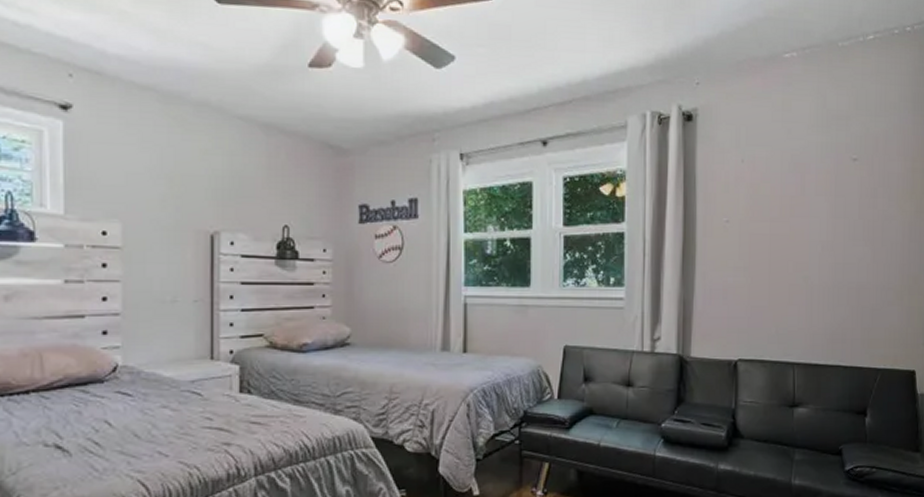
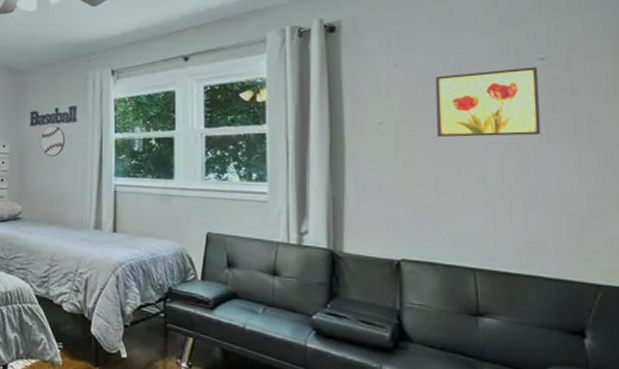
wall art: none [772,167,852,236] -> present [435,67,541,137]

